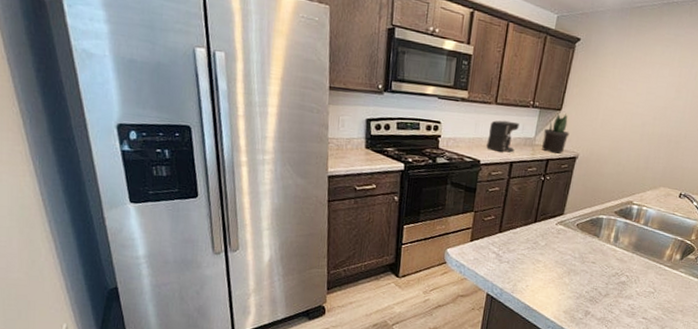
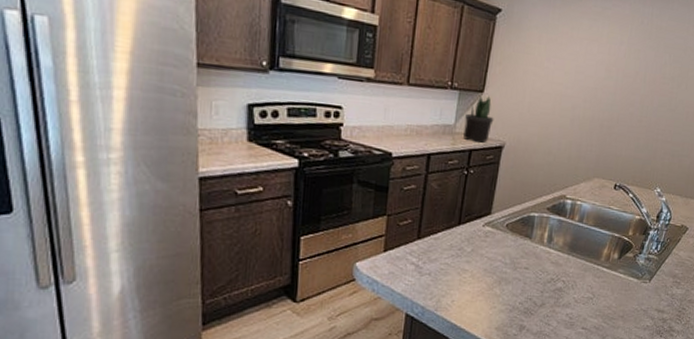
coffee maker: present [486,120,519,153] -> none [399,104,436,144]

